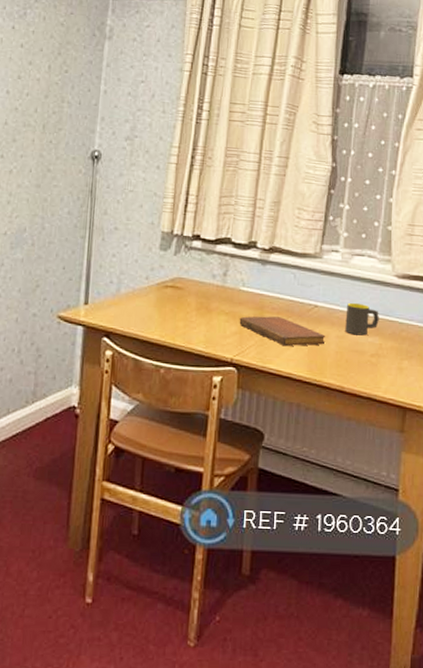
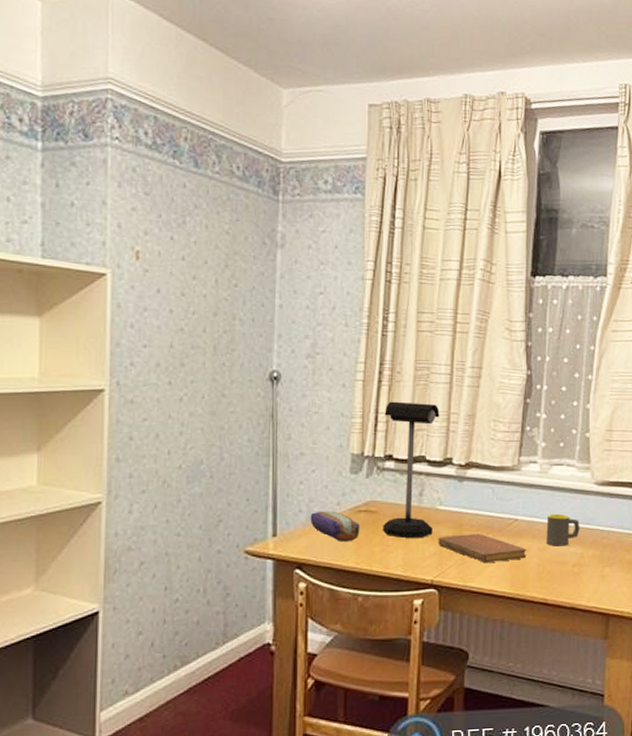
pencil case: none [119,283,166,315] -> present [310,511,360,541]
desk lamp: none [187,184,247,316] -> present [383,401,440,538]

